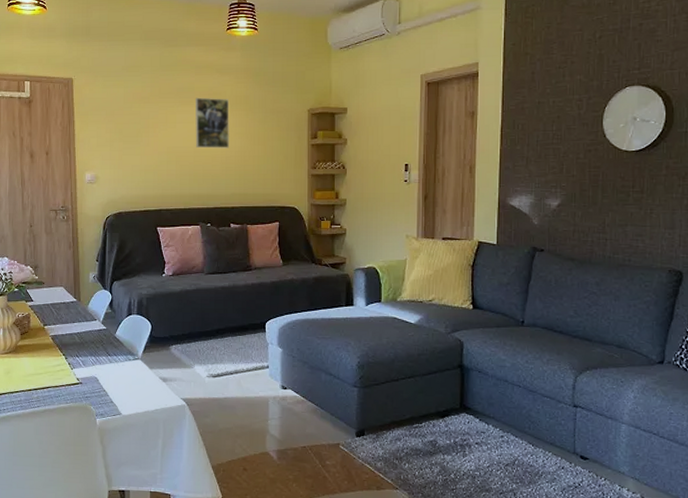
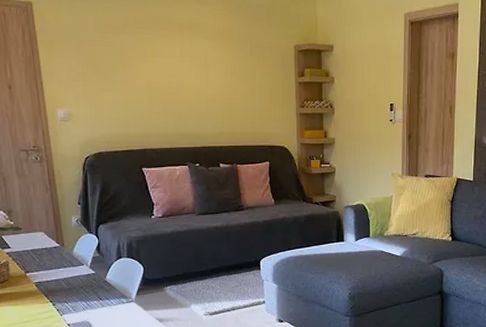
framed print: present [195,97,229,149] -> none [175,29,214,85]

